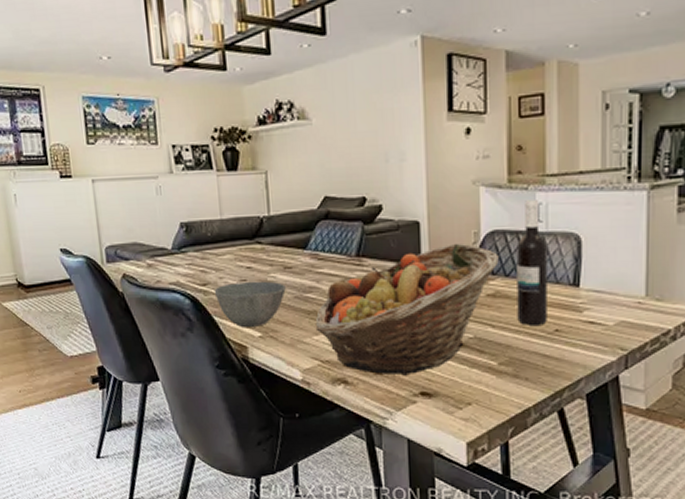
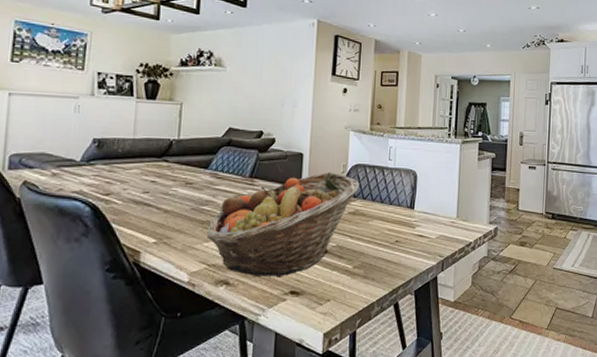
bowl: present [214,281,286,327] -> none [116,193,185,234]
wine bottle: present [516,200,547,325] -> none [369,144,394,237]

